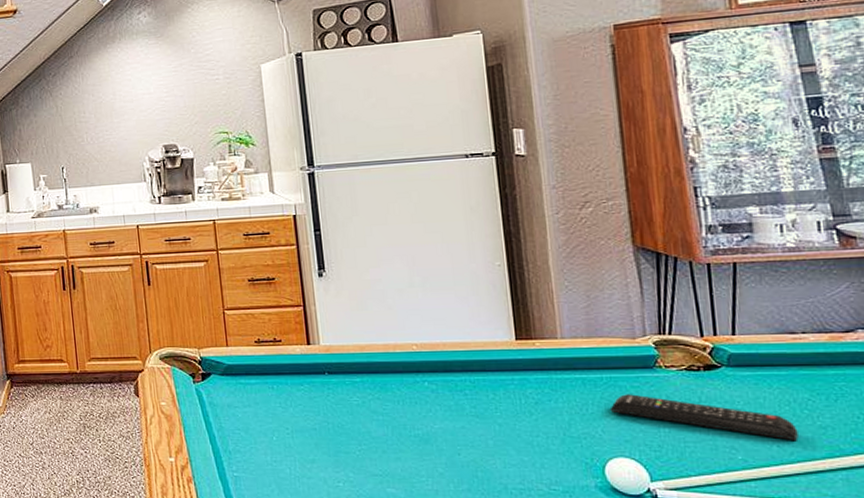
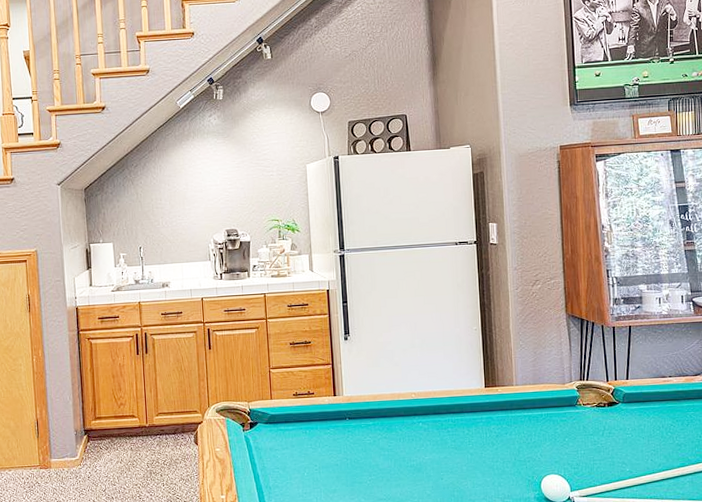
remote control: present [609,394,798,441] -> none [546,426,664,456]

